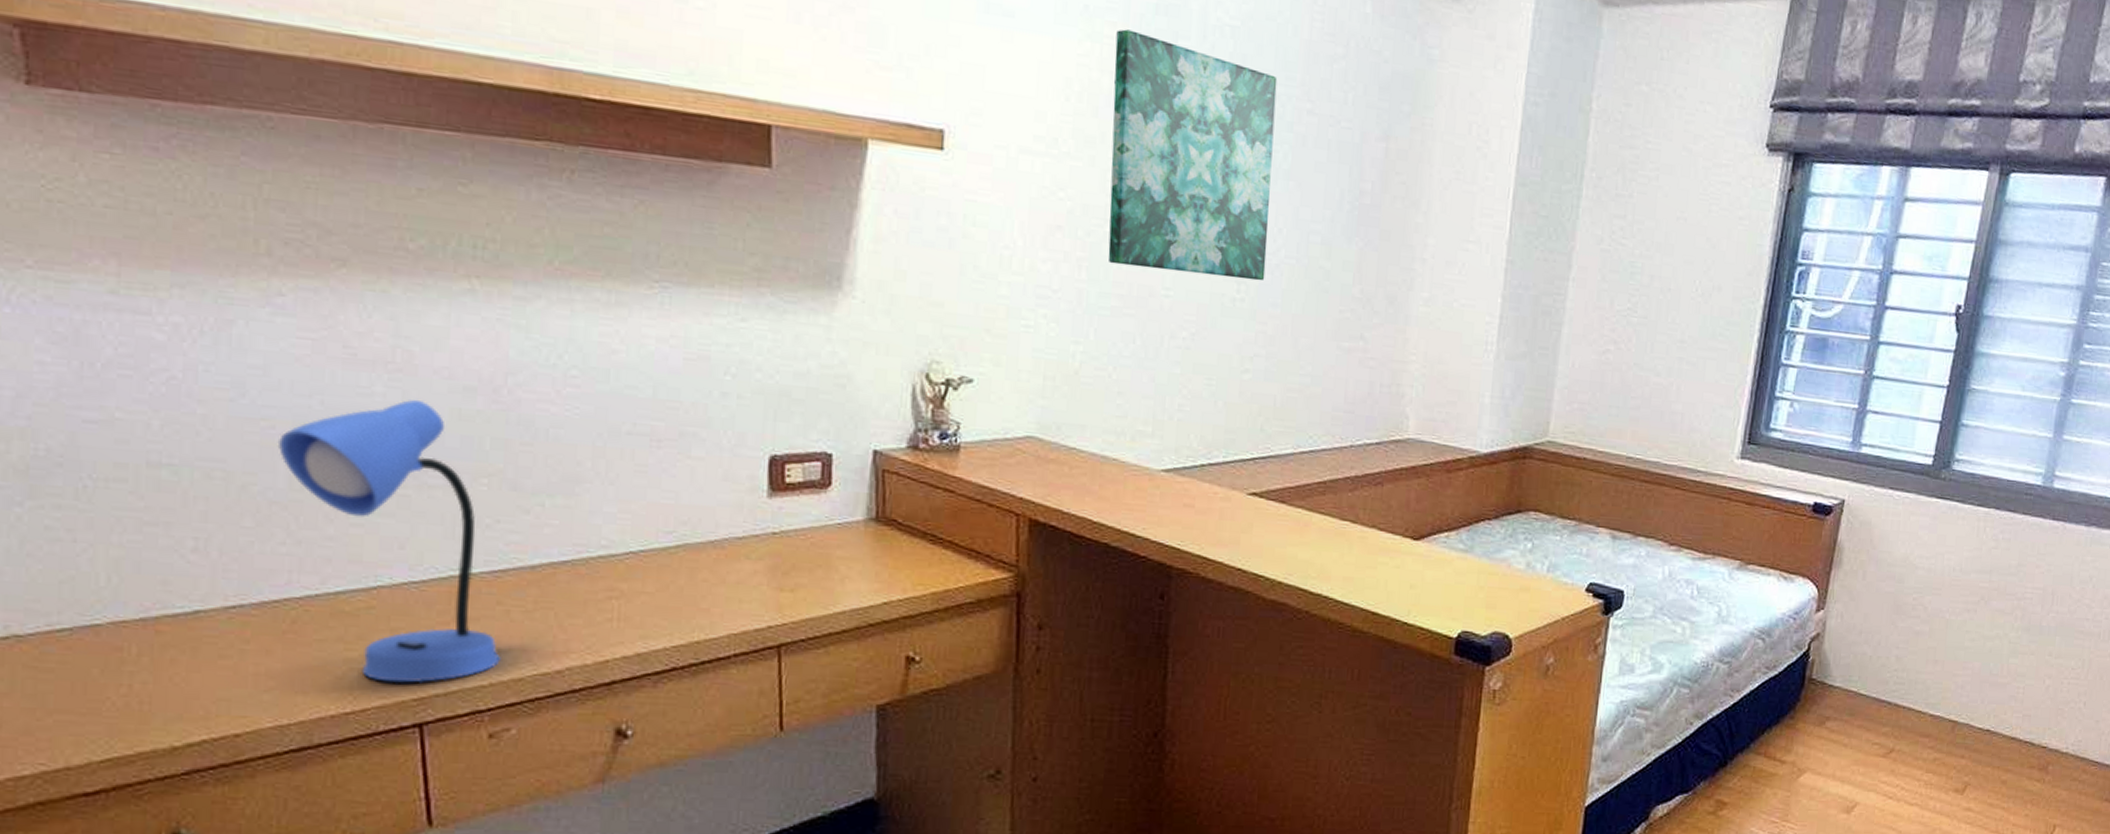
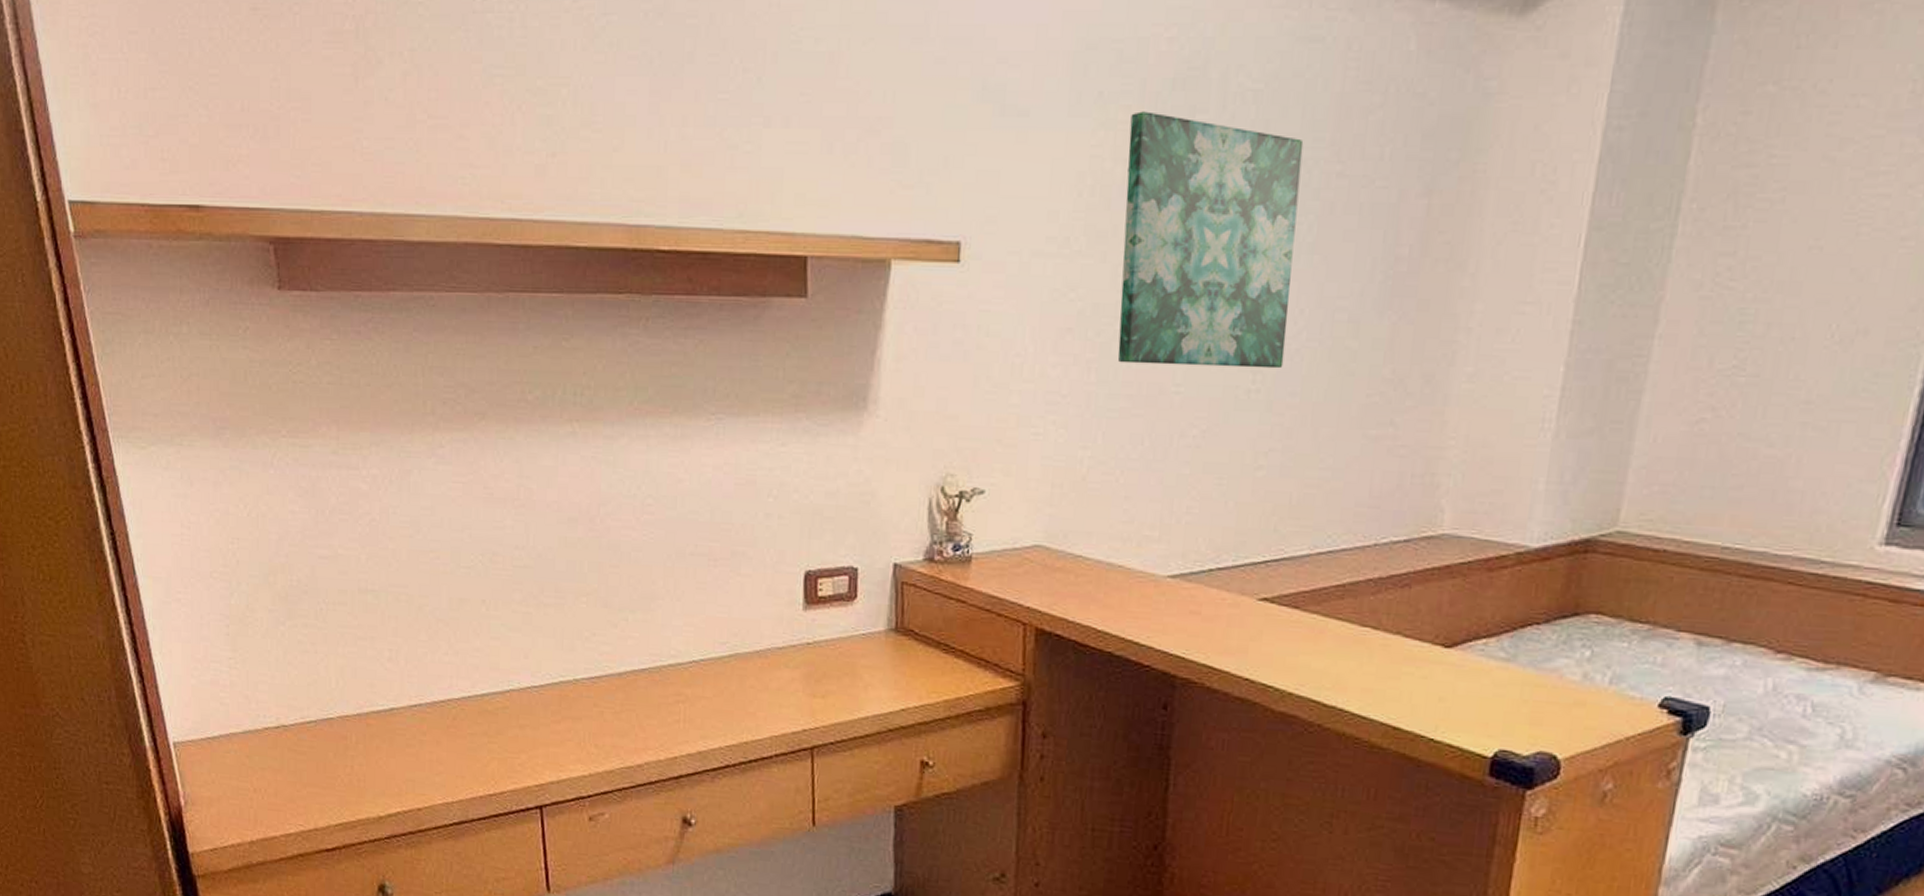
desk lamp: present [277,399,501,684] -> none [441,530,597,772]

